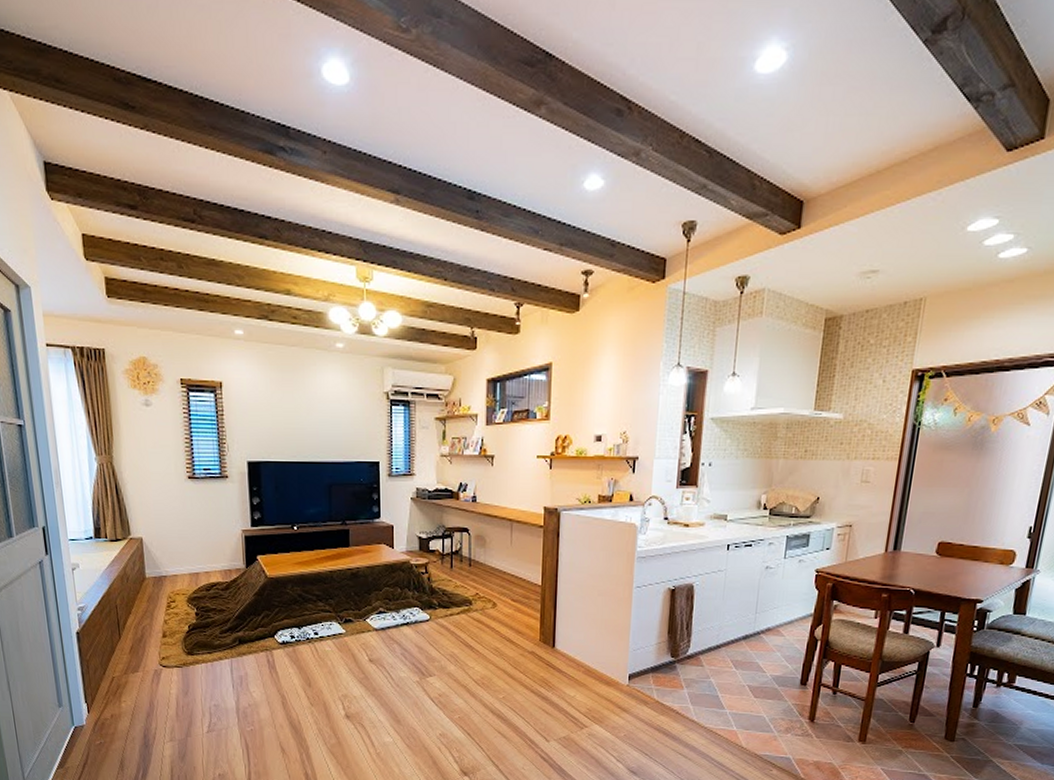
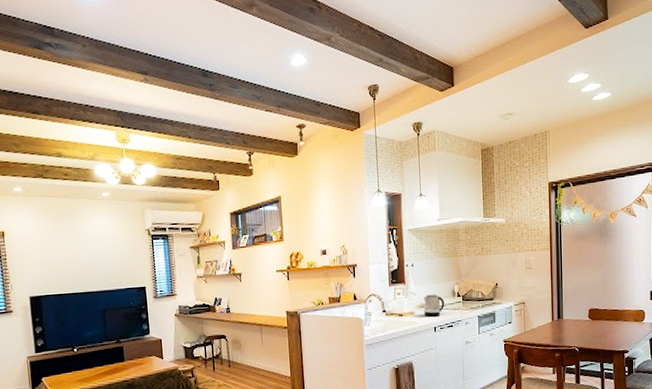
kettle: none [716,503,746,533] -> present [423,294,445,318]

